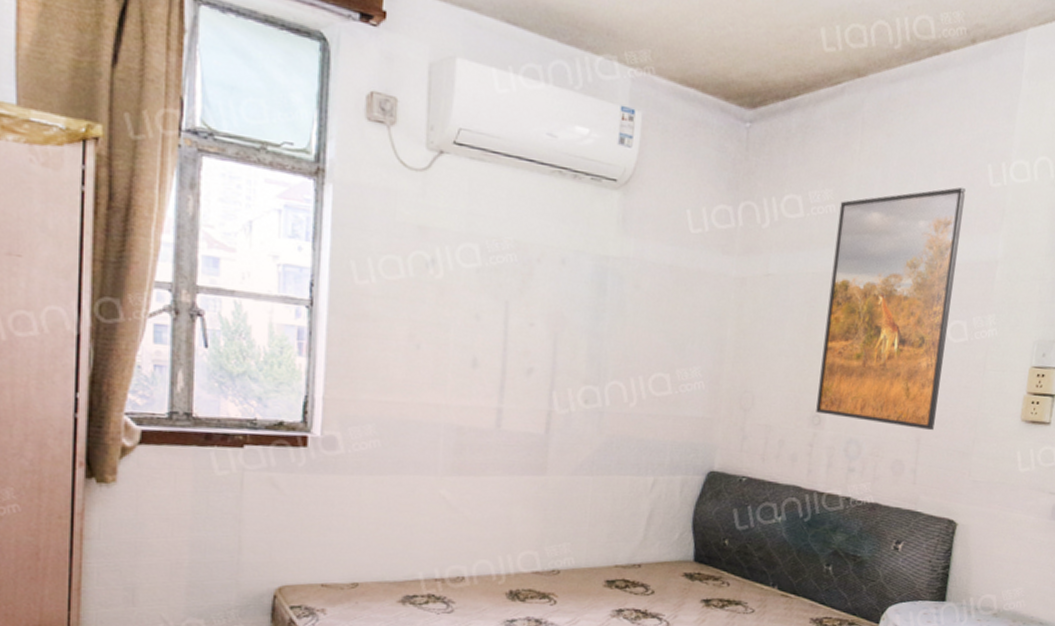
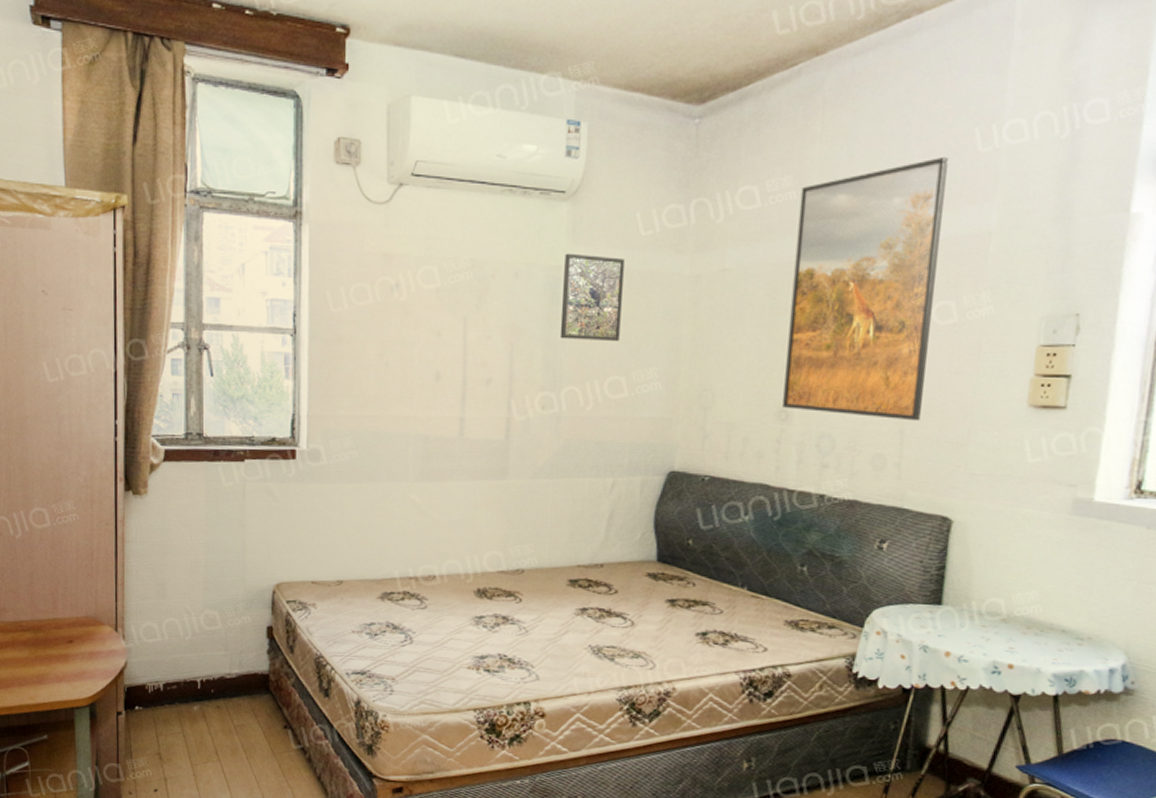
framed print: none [605,243,675,338] -> present [559,253,626,341]

